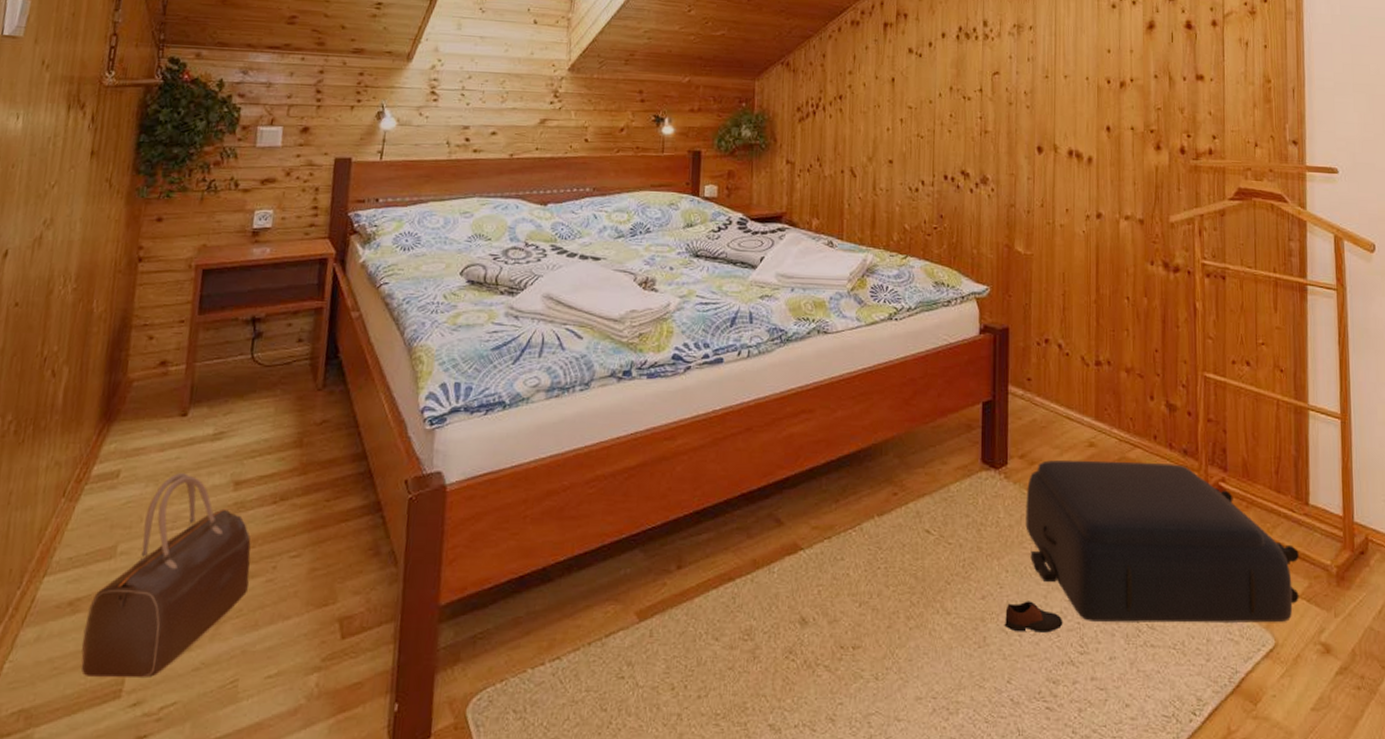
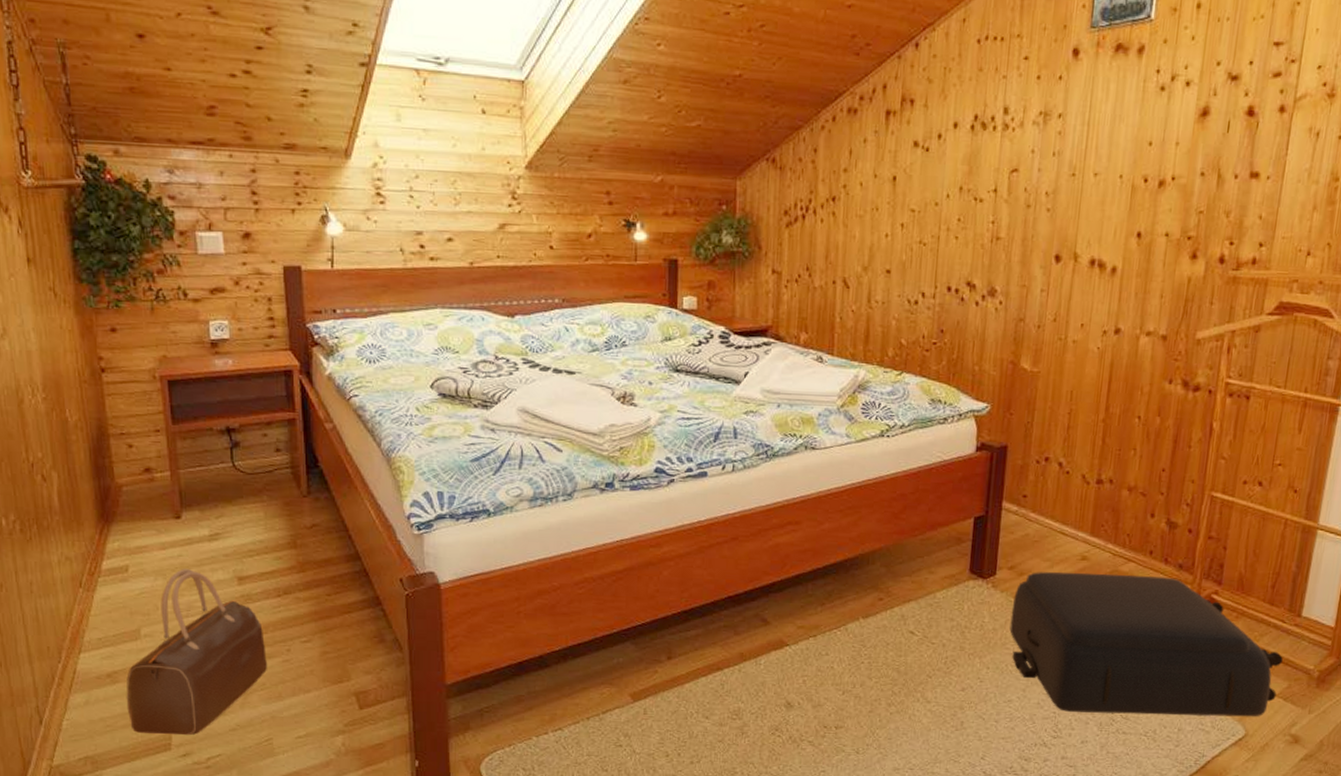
shoe: present [1004,601,1063,633] -> none [981,693,1040,720]

